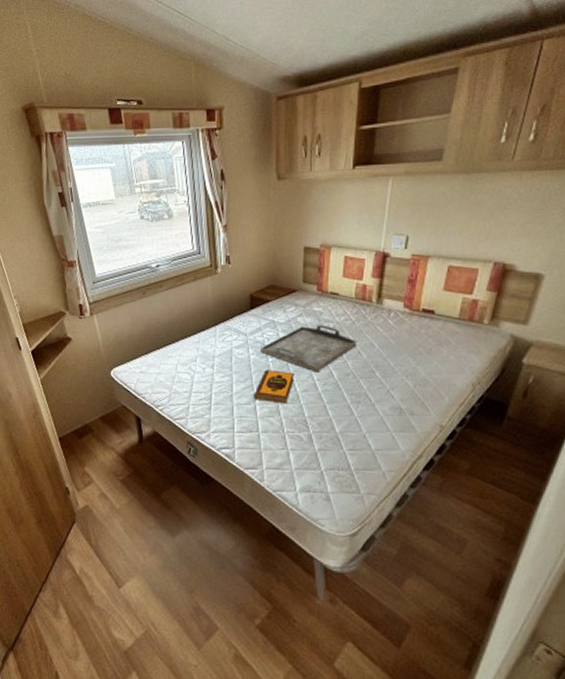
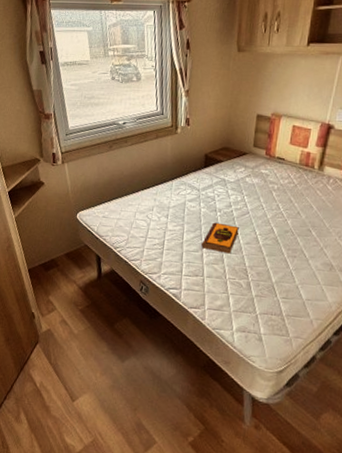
serving tray: present [260,325,357,373] -> none [210,185,298,228]

